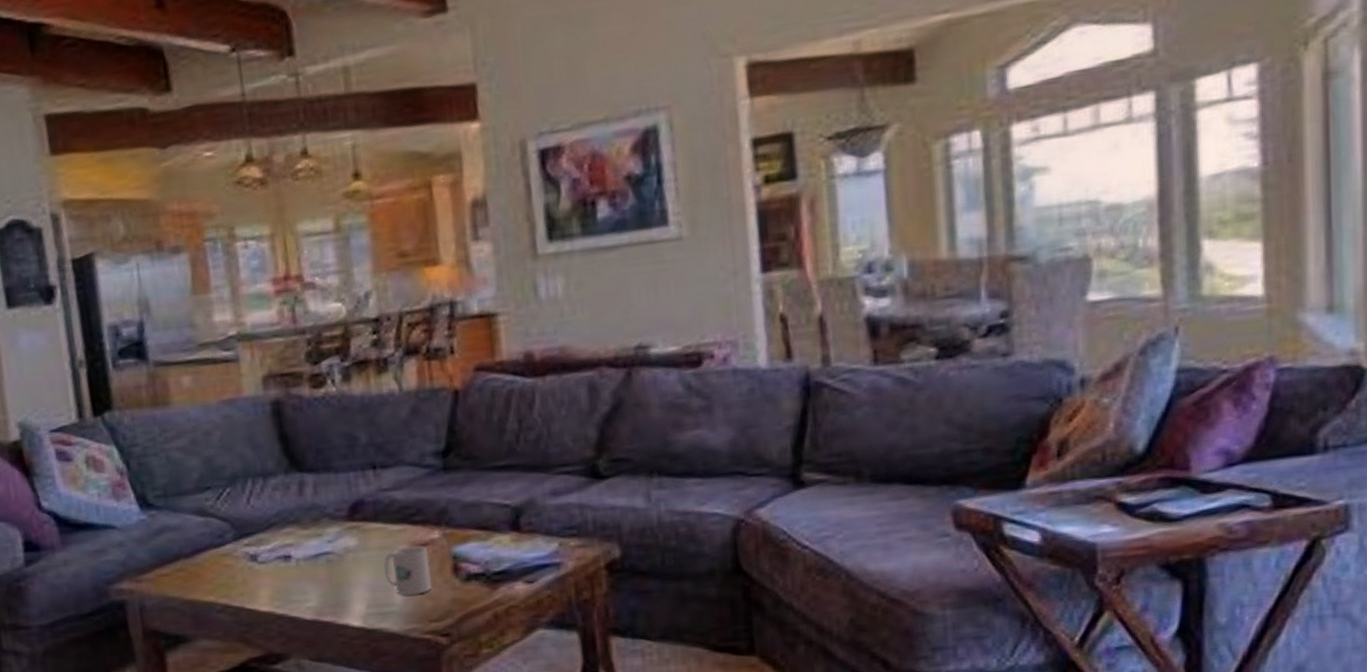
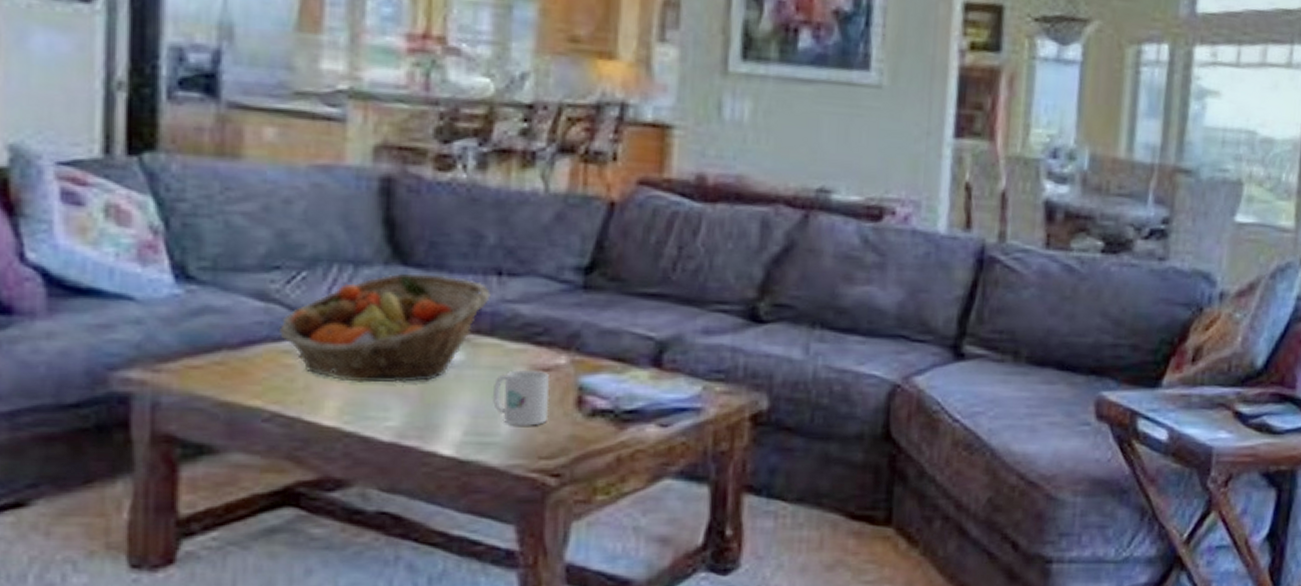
fruit basket: none [216,475,370,574] -> present [278,273,491,384]

